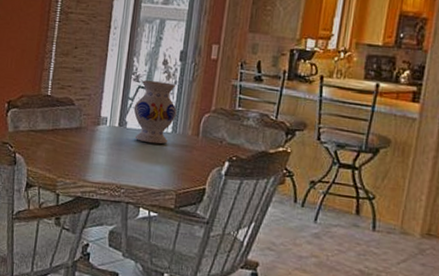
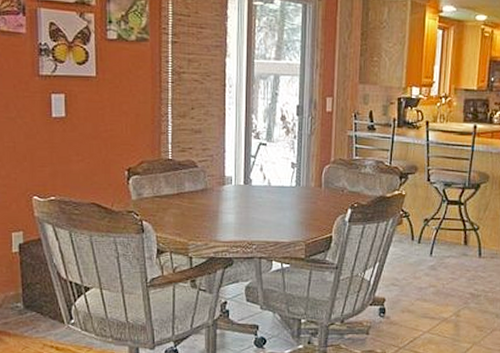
vase: present [133,80,177,145] -> none [257,137,298,199]

